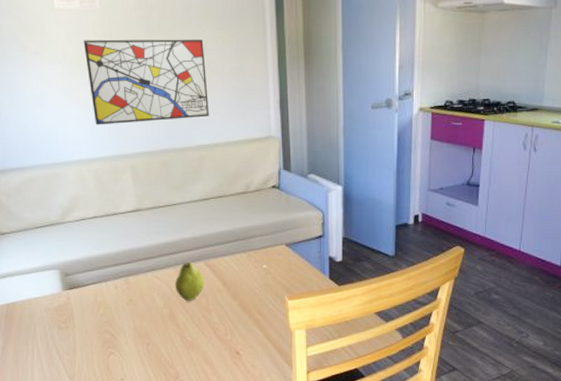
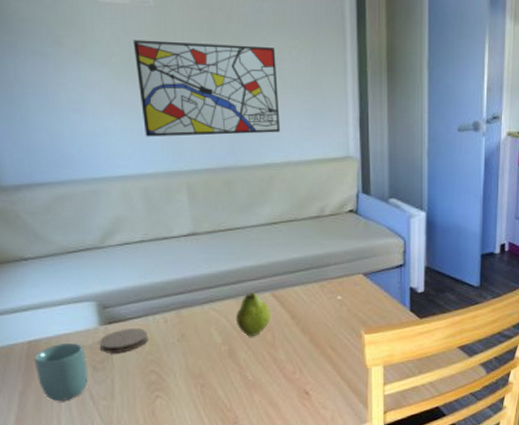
cup: none [11,305,55,356] -> present [34,342,88,402]
coaster: none [62,293,102,314] -> present [99,328,148,353]

